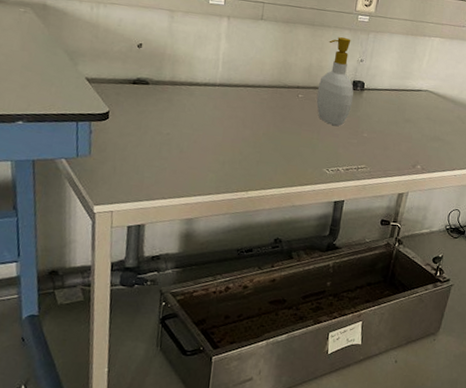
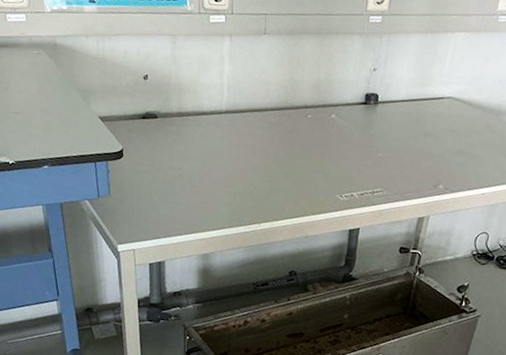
soap bottle: present [316,37,354,126] -> none [326,44,367,147]

